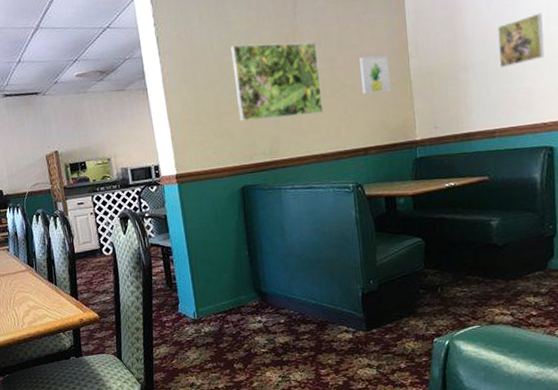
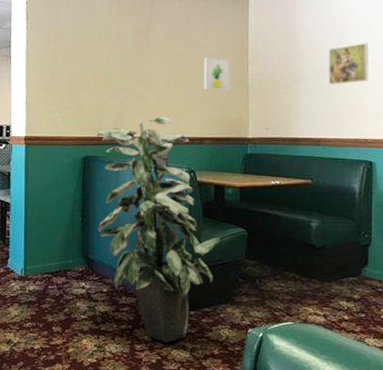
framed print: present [230,42,324,121] -> none [90,31,167,101]
indoor plant: none [253,131,397,364] -> present [97,117,220,343]

